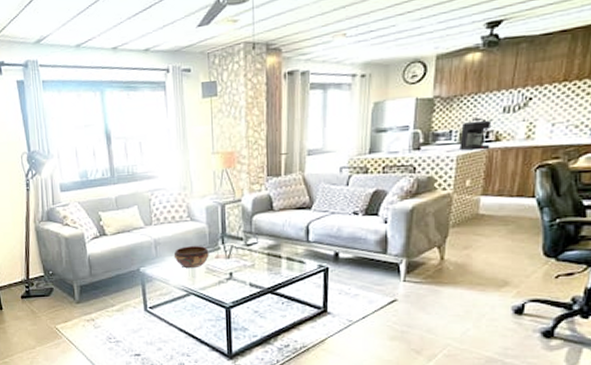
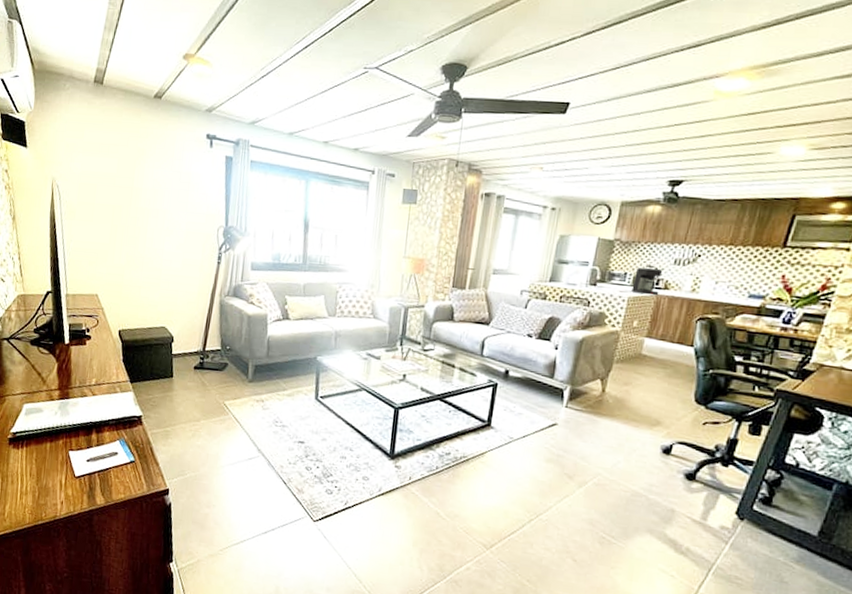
decorative bowl: present [173,246,209,269] -> none [352,342,387,365]

